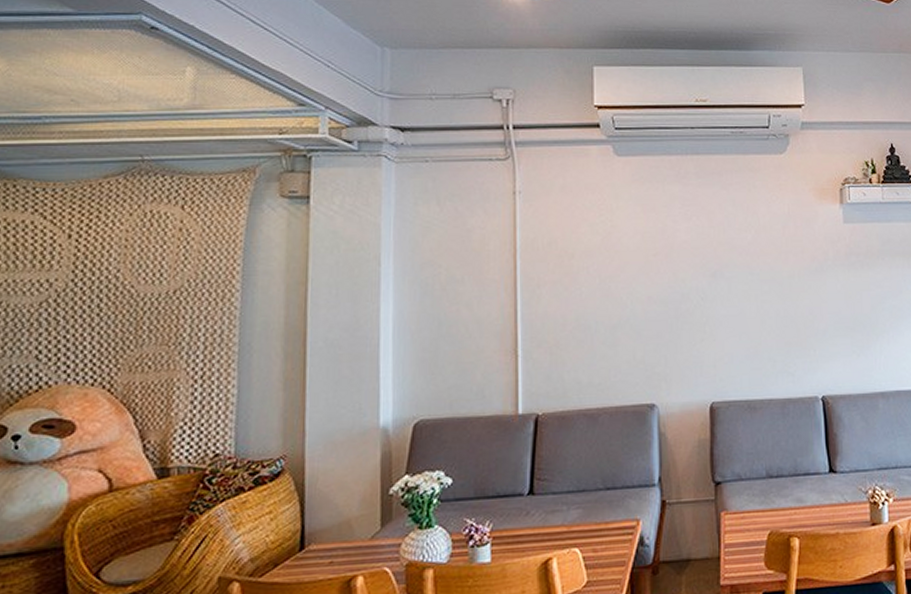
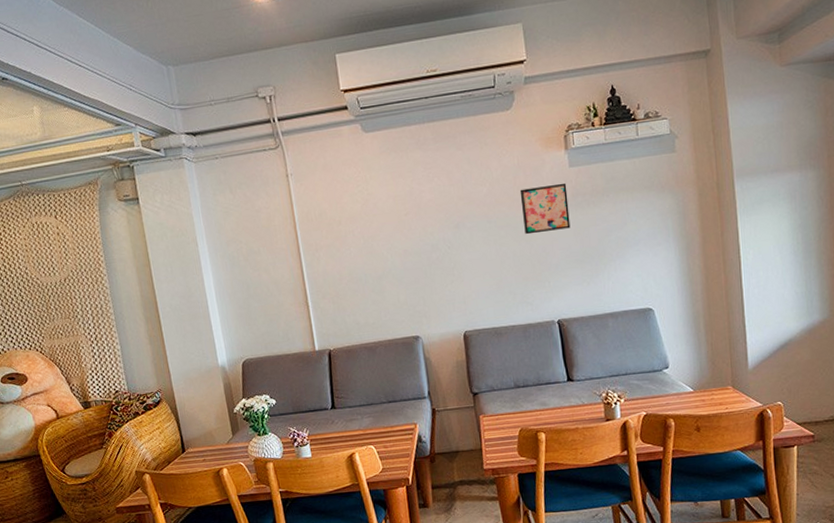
wall art: none [788,239,842,293] -> present [519,182,571,235]

